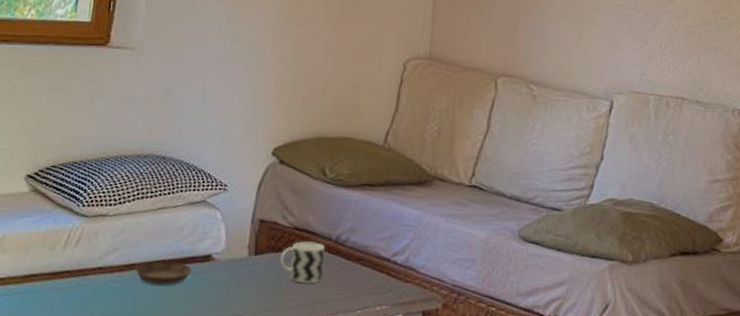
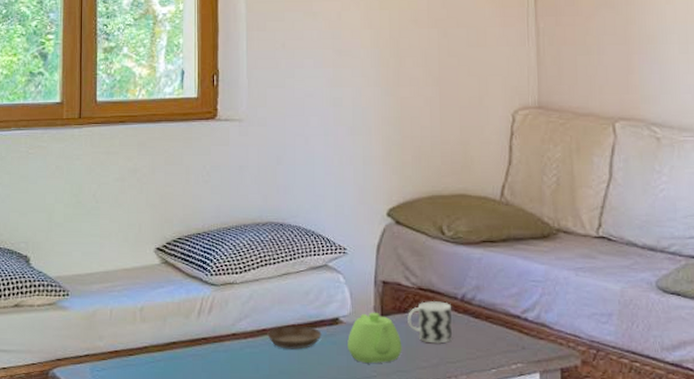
teapot: none [217,250,272,302] -> present [347,312,402,364]

